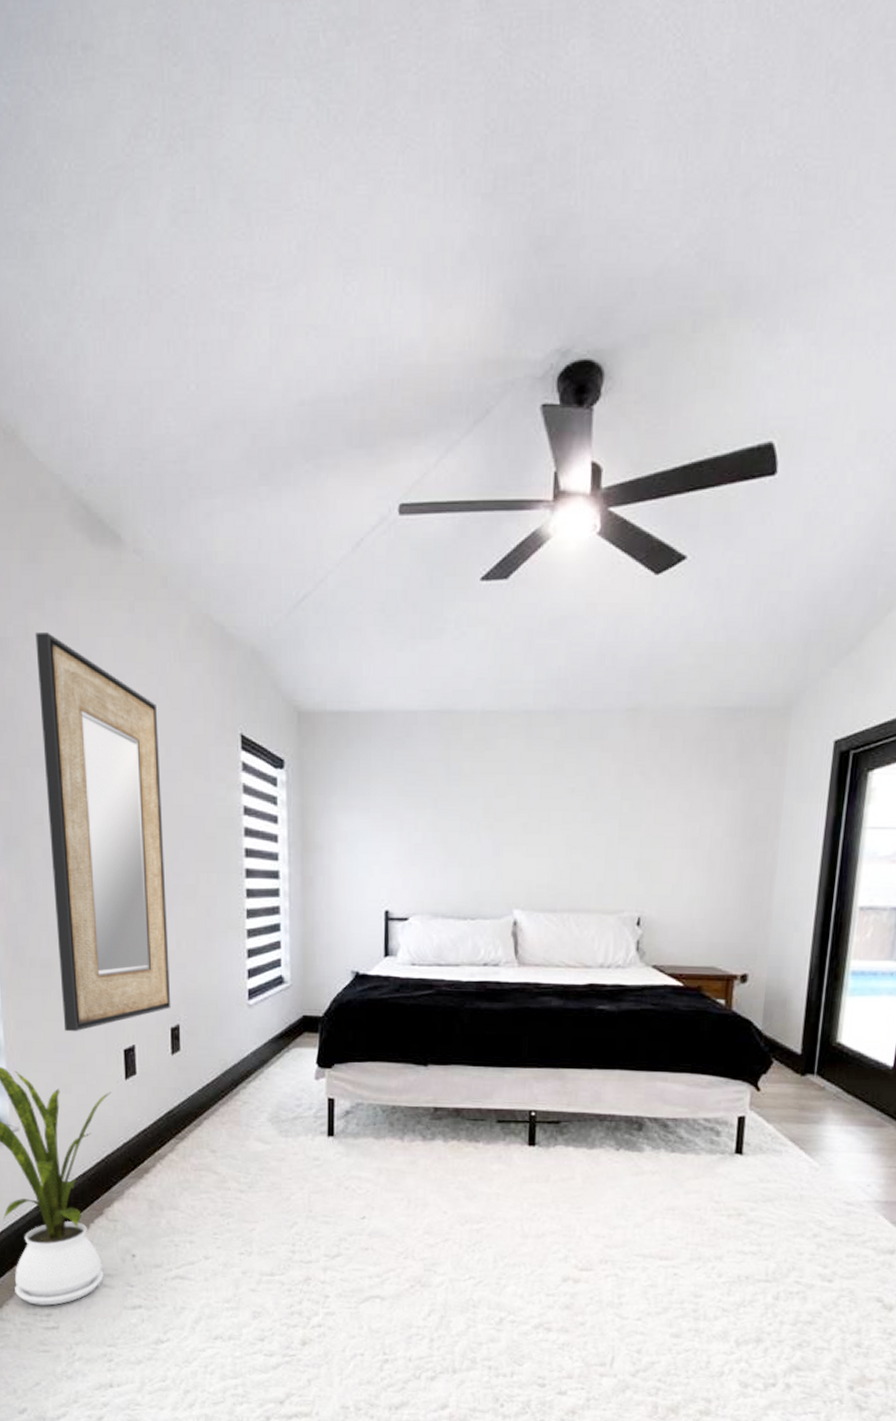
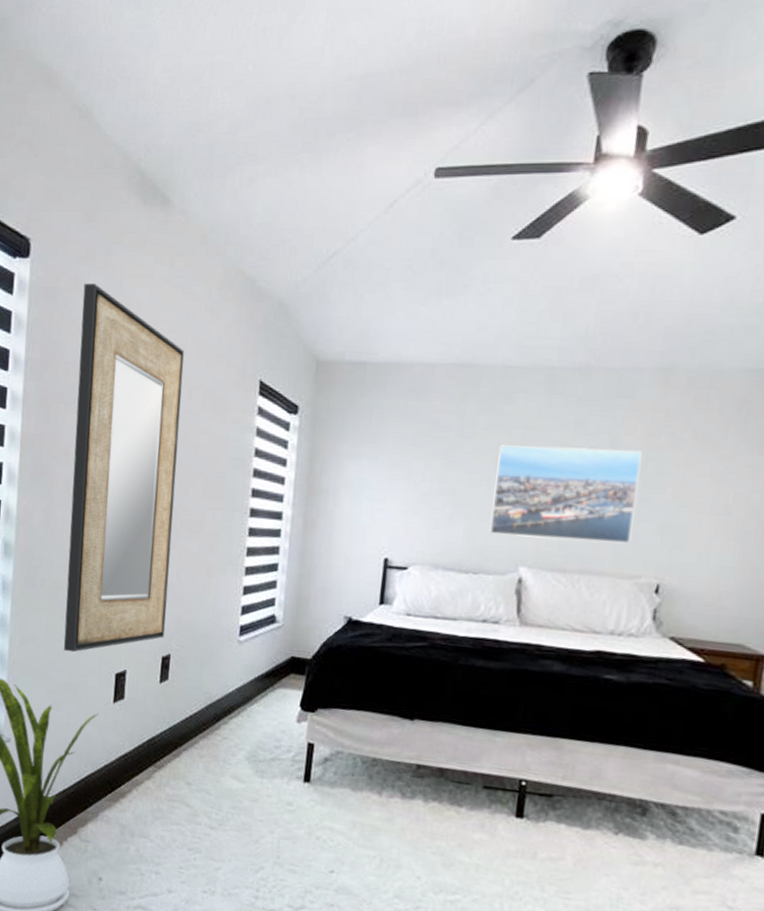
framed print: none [483,790,617,881] -> present [490,445,642,544]

